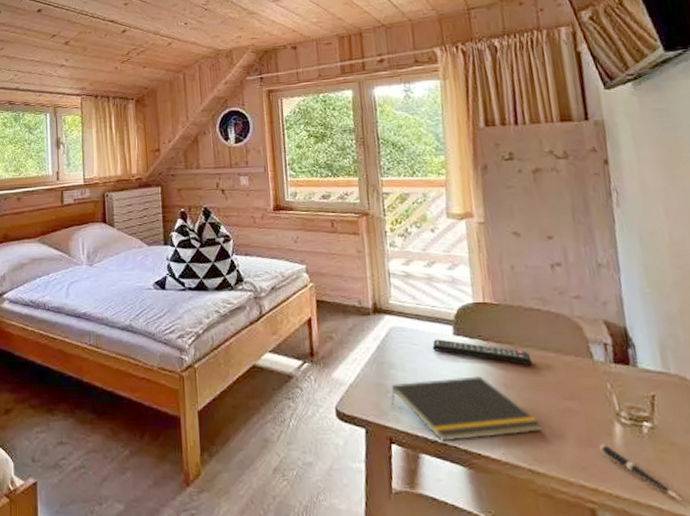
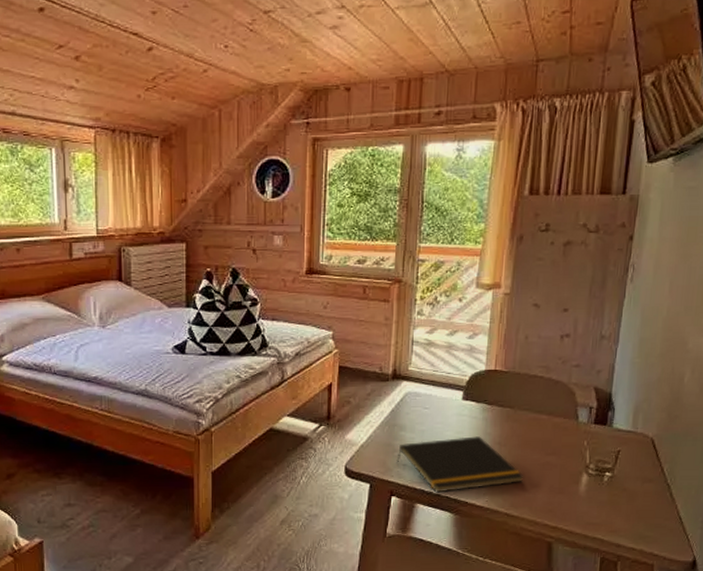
remote control: present [432,339,532,365] -> none [442,403,527,426]
pen: present [600,444,683,502] -> none [567,491,621,534]

